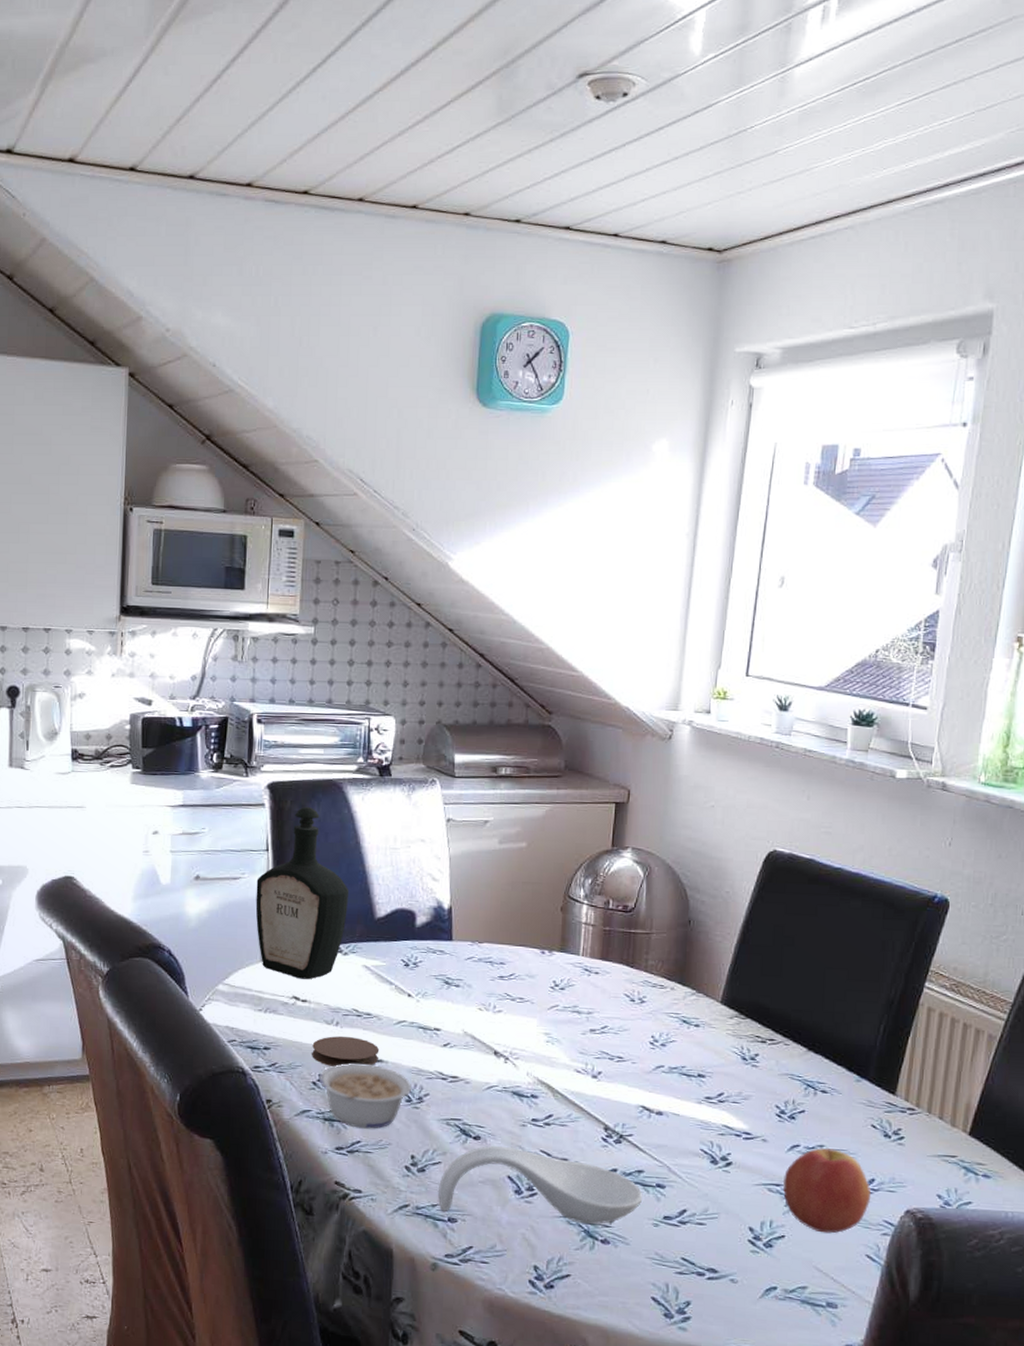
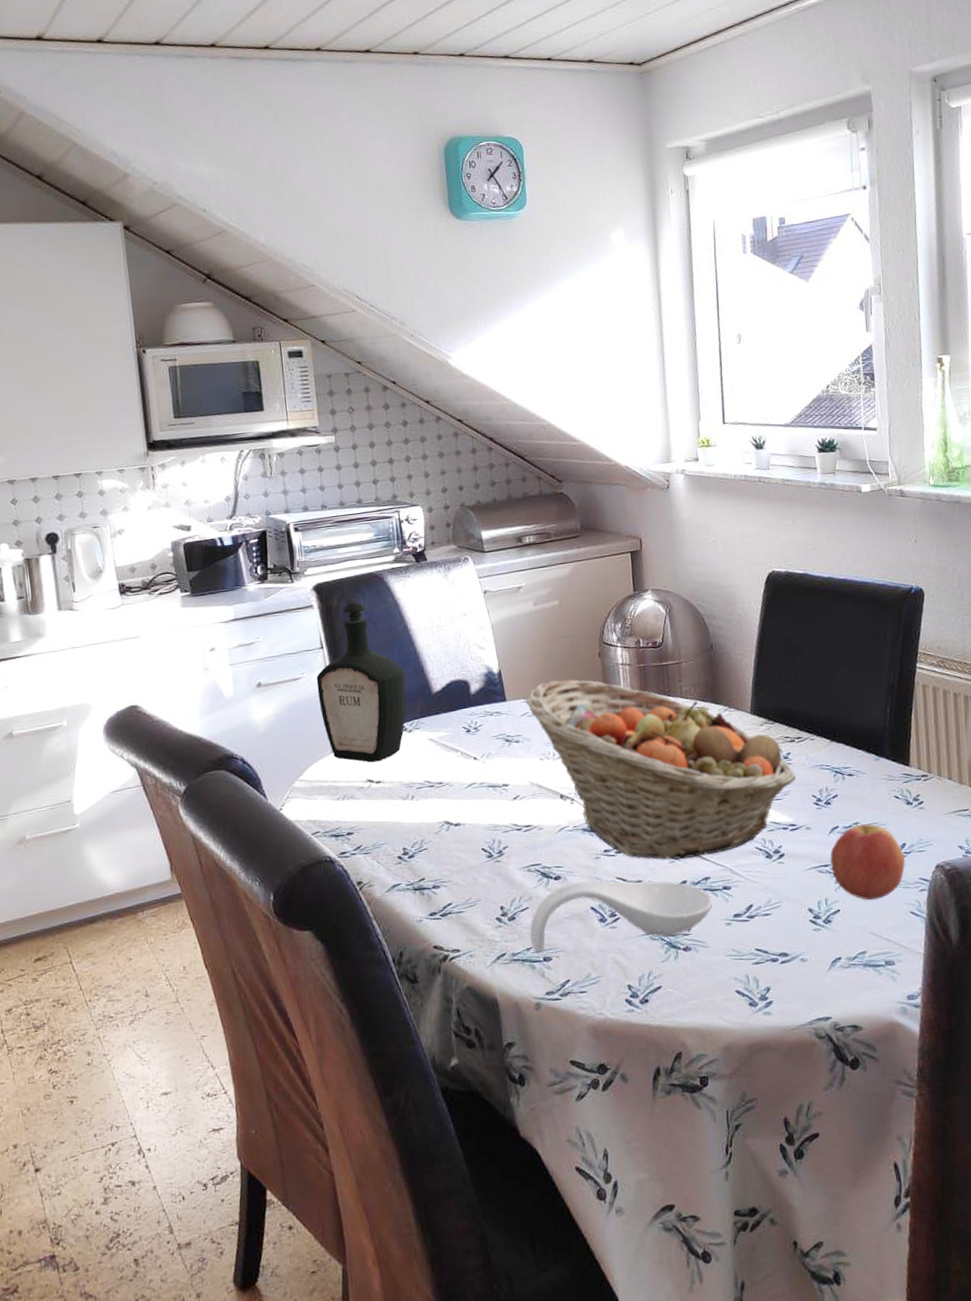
coaster: present [312,1036,380,1067] -> none [392,807,456,839]
legume: present [318,1063,411,1129] -> none [403,829,491,892]
fruit basket: none [473,928,760,1147] -> present [525,679,796,860]

